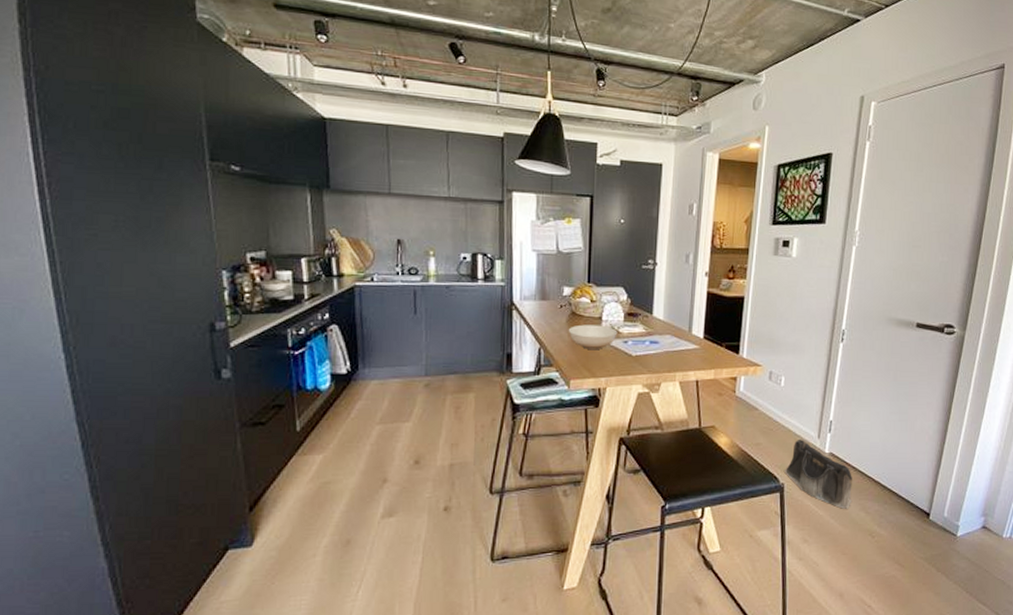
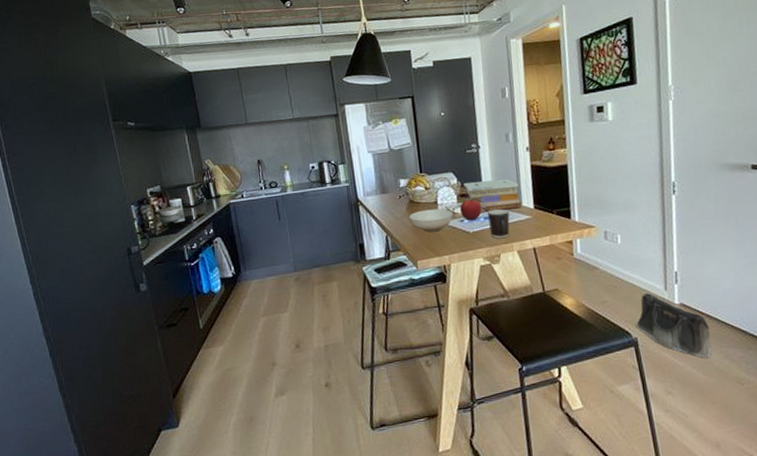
fruit: none [626,318,650,343] -> present [460,197,482,221]
books: none [633,300,692,336] -> present [463,179,522,212]
mug: none [653,334,677,367] -> present [487,209,510,239]

